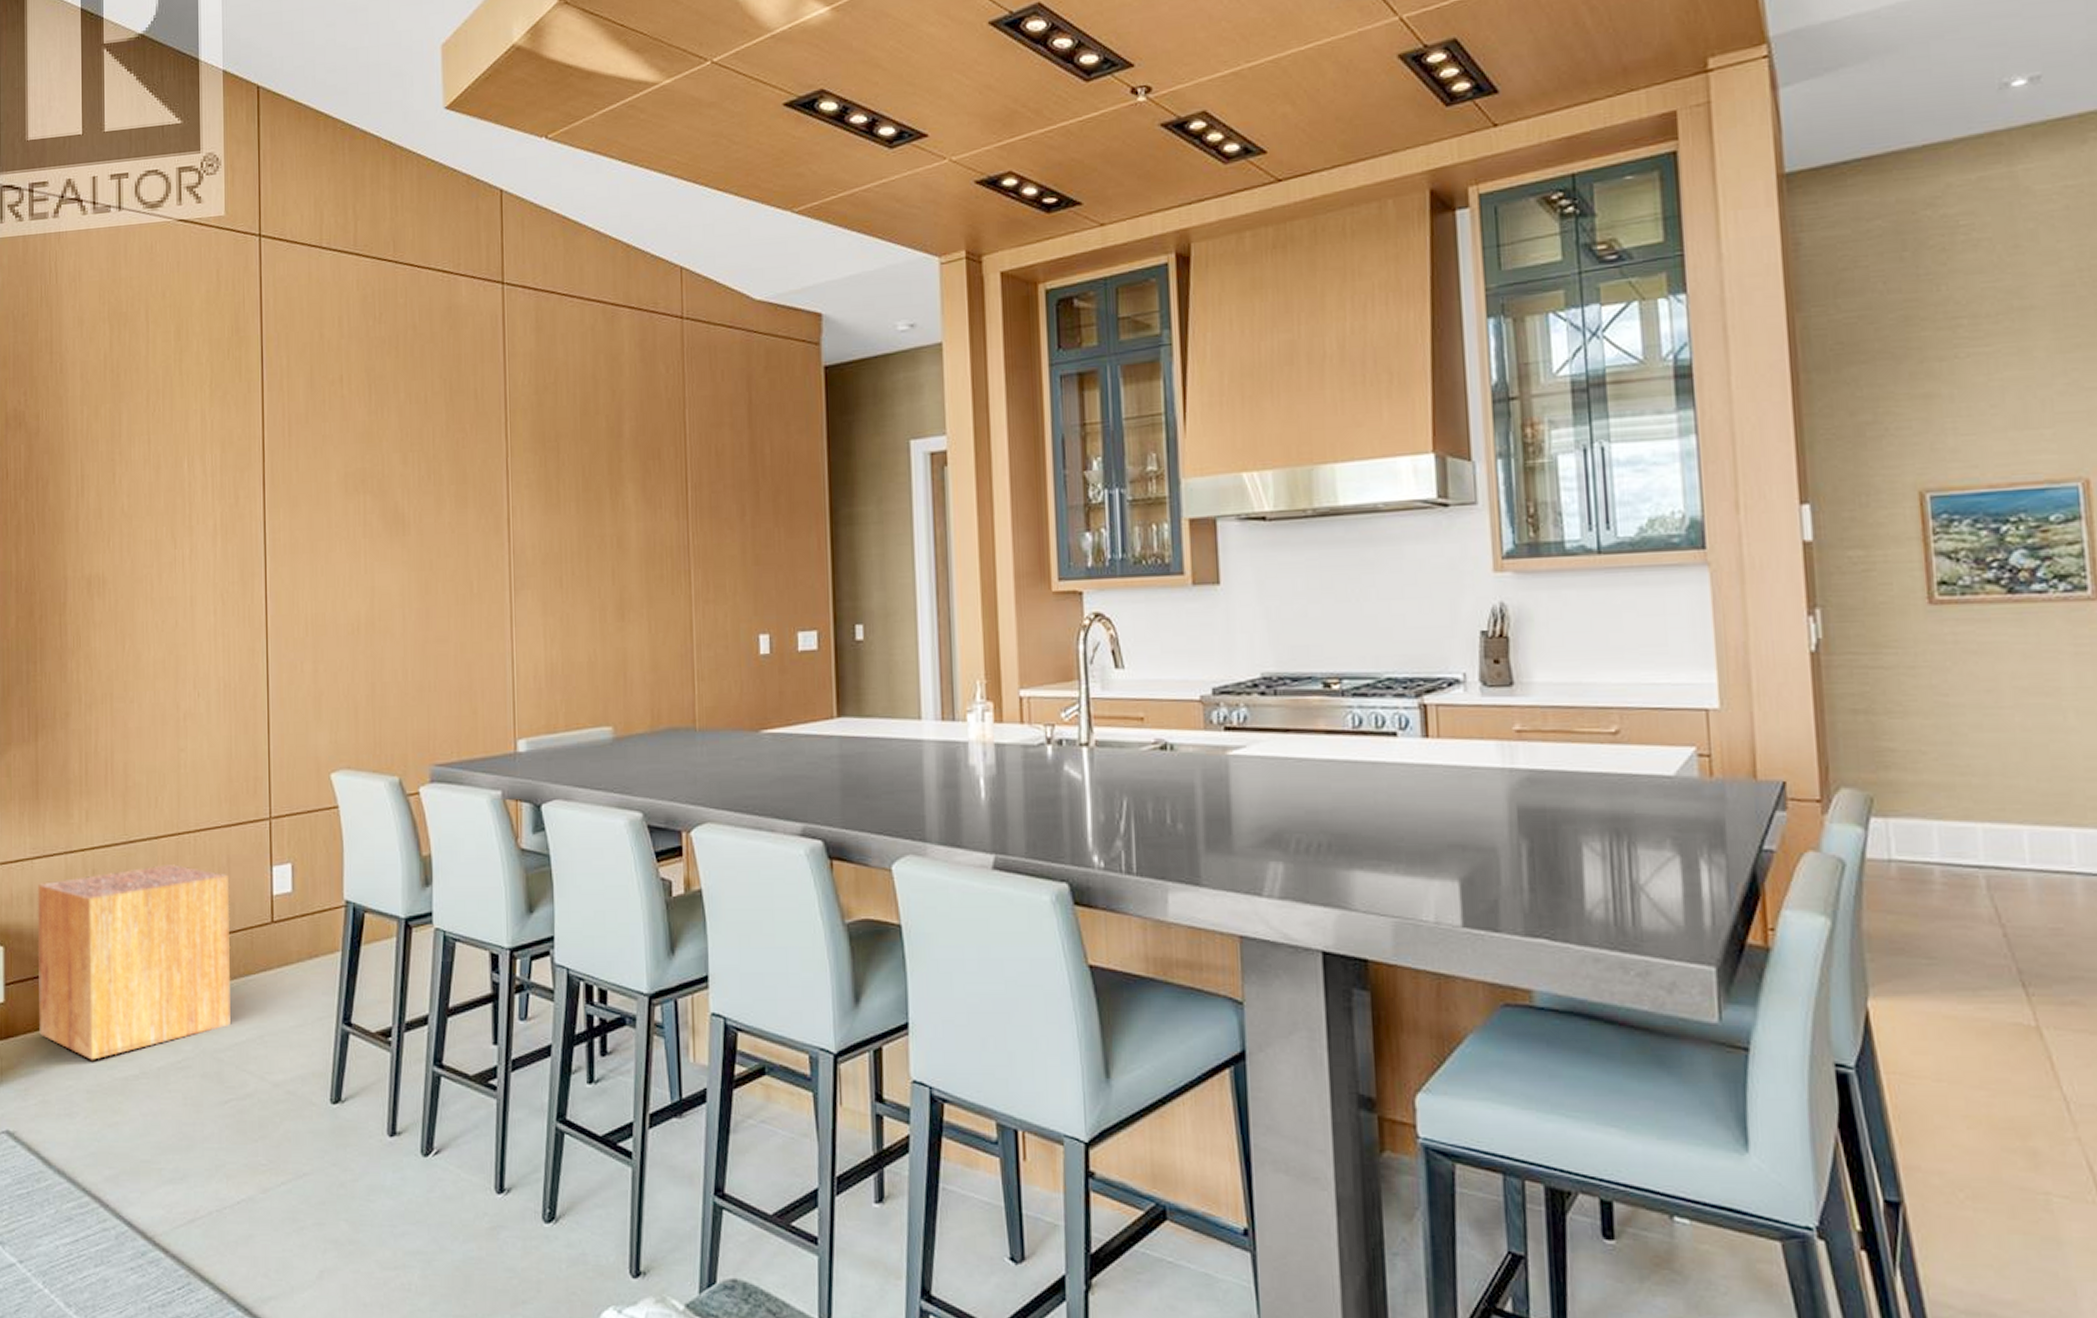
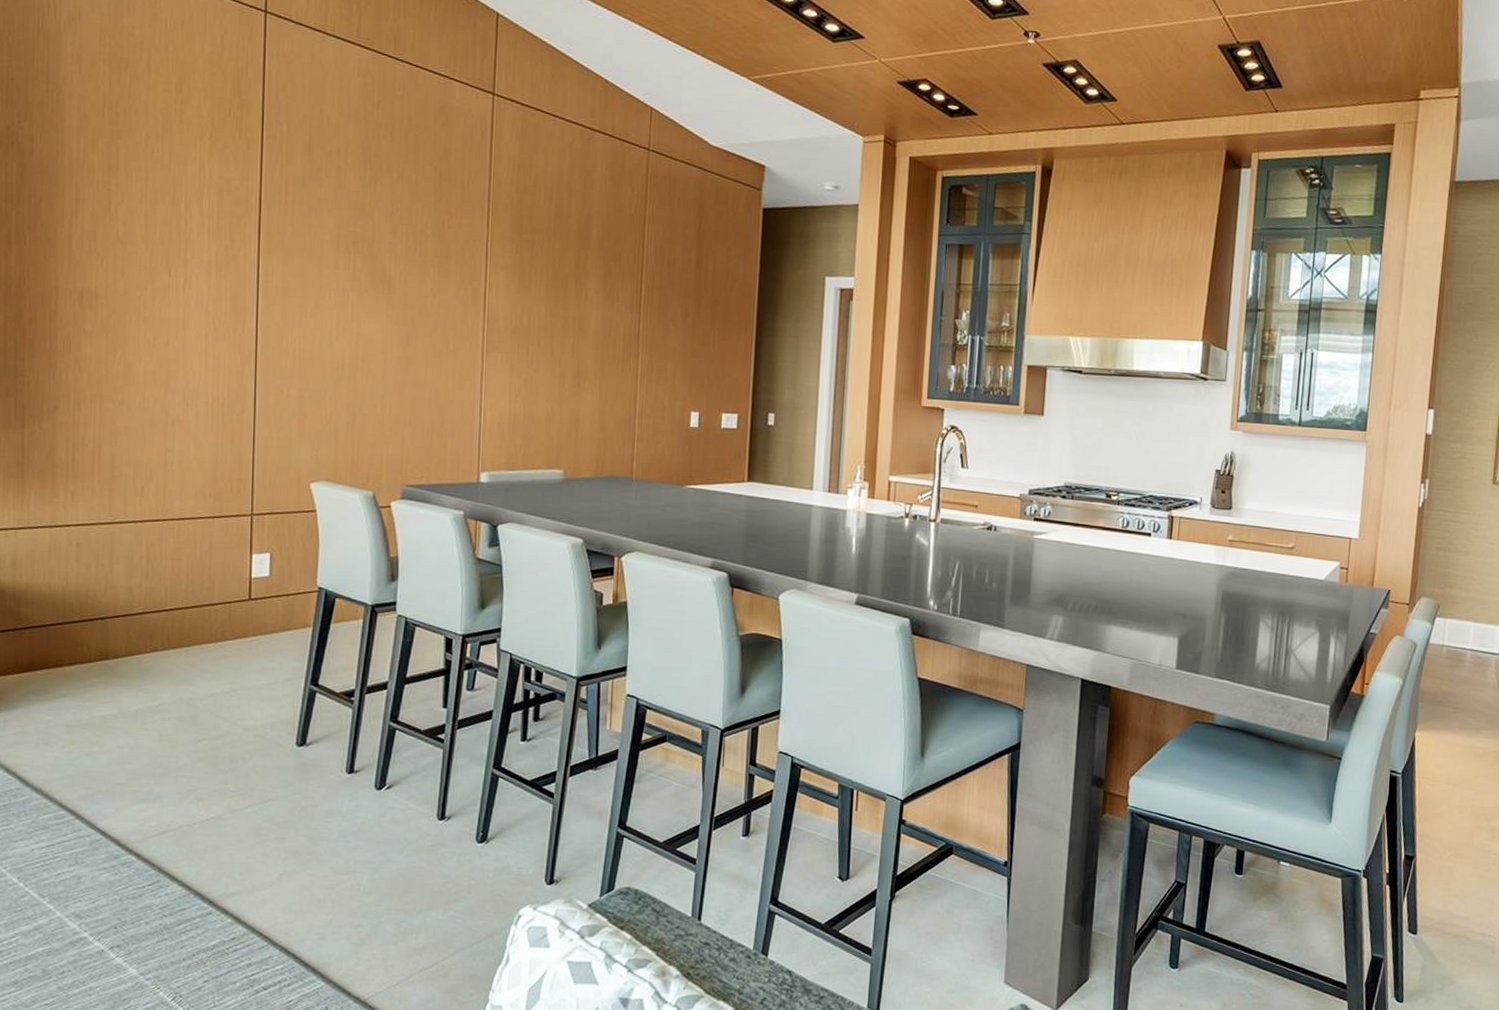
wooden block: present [37,864,231,1060] -> none [19,544,211,701]

